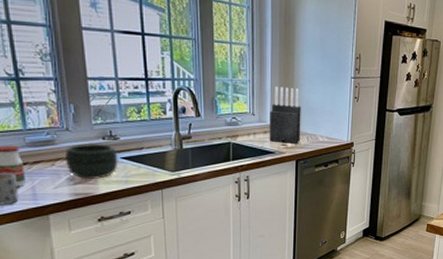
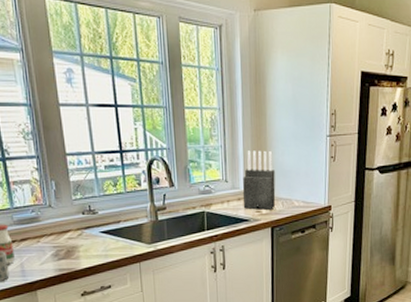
bowl: present [64,142,118,179] -> none [48,218,98,254]

